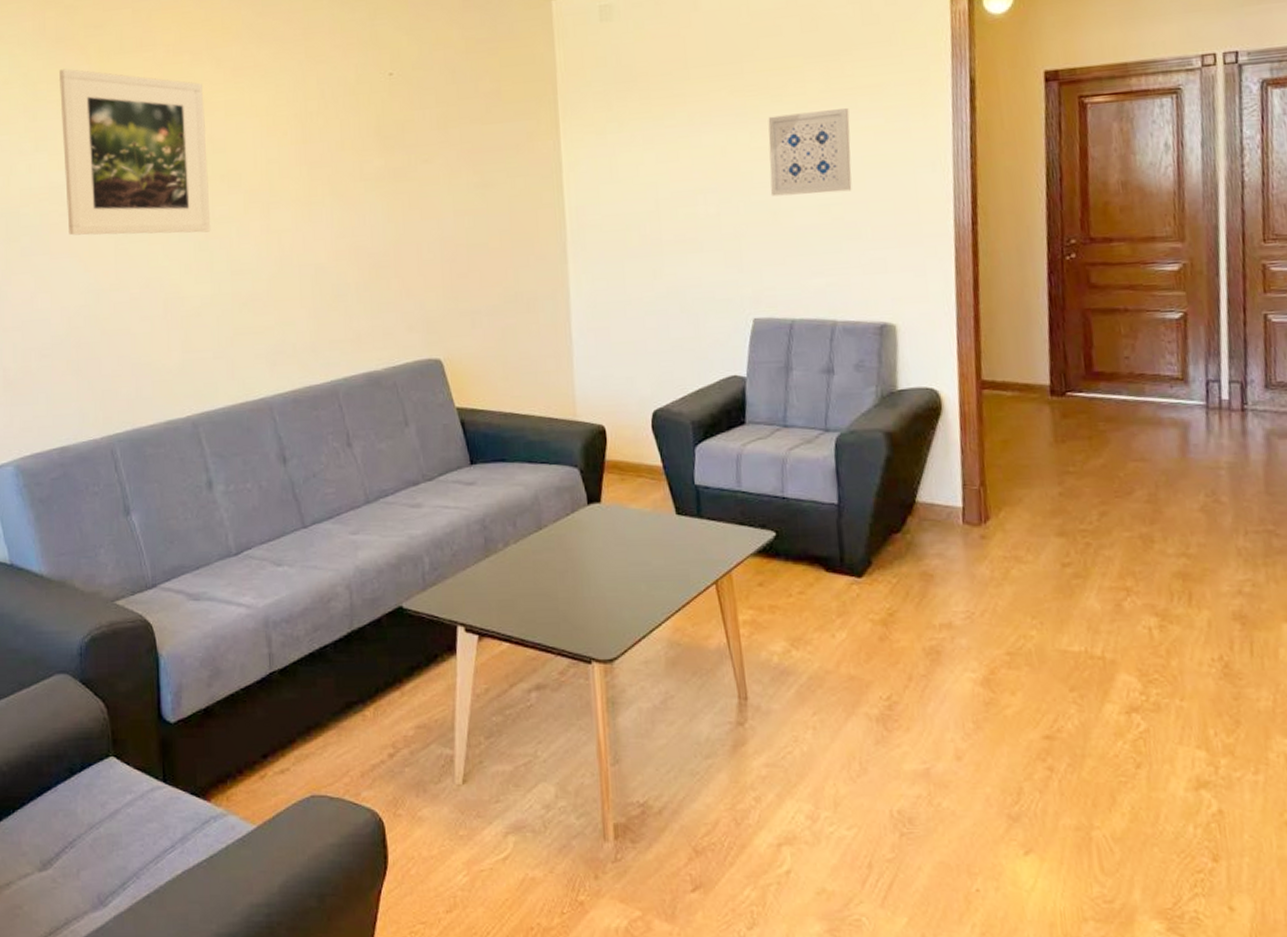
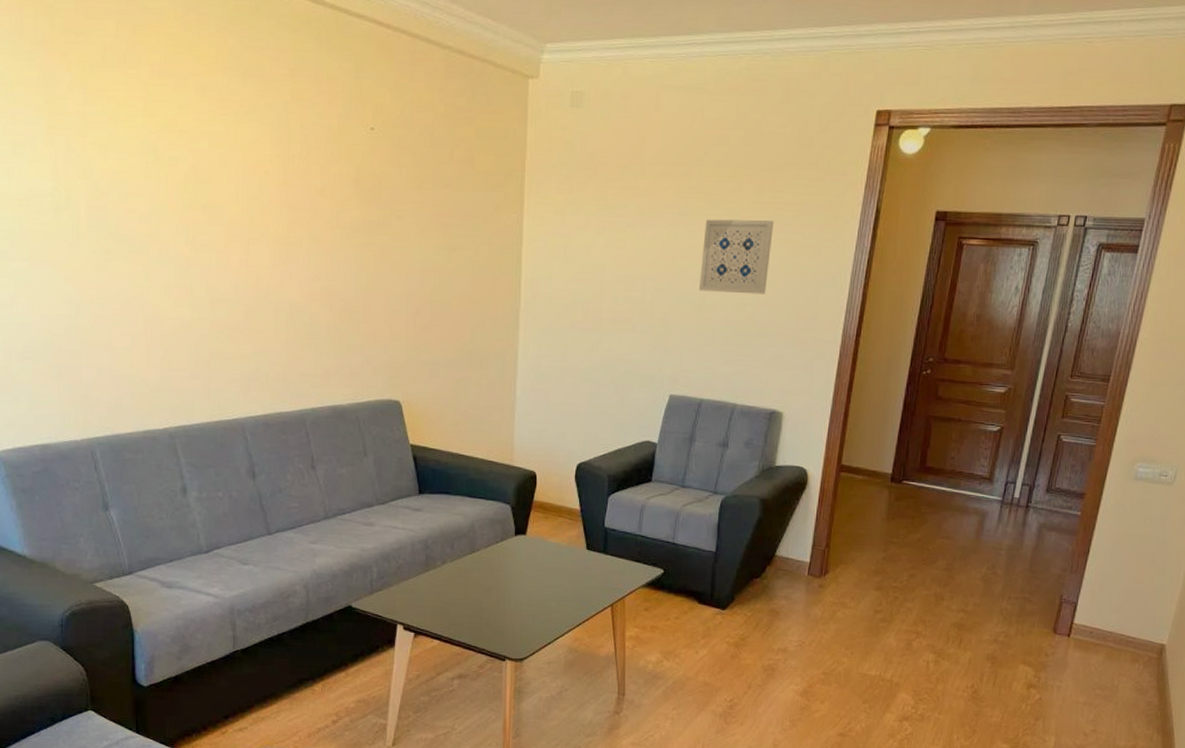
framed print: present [58,68,211,236] -> none [38,73,192,259]

